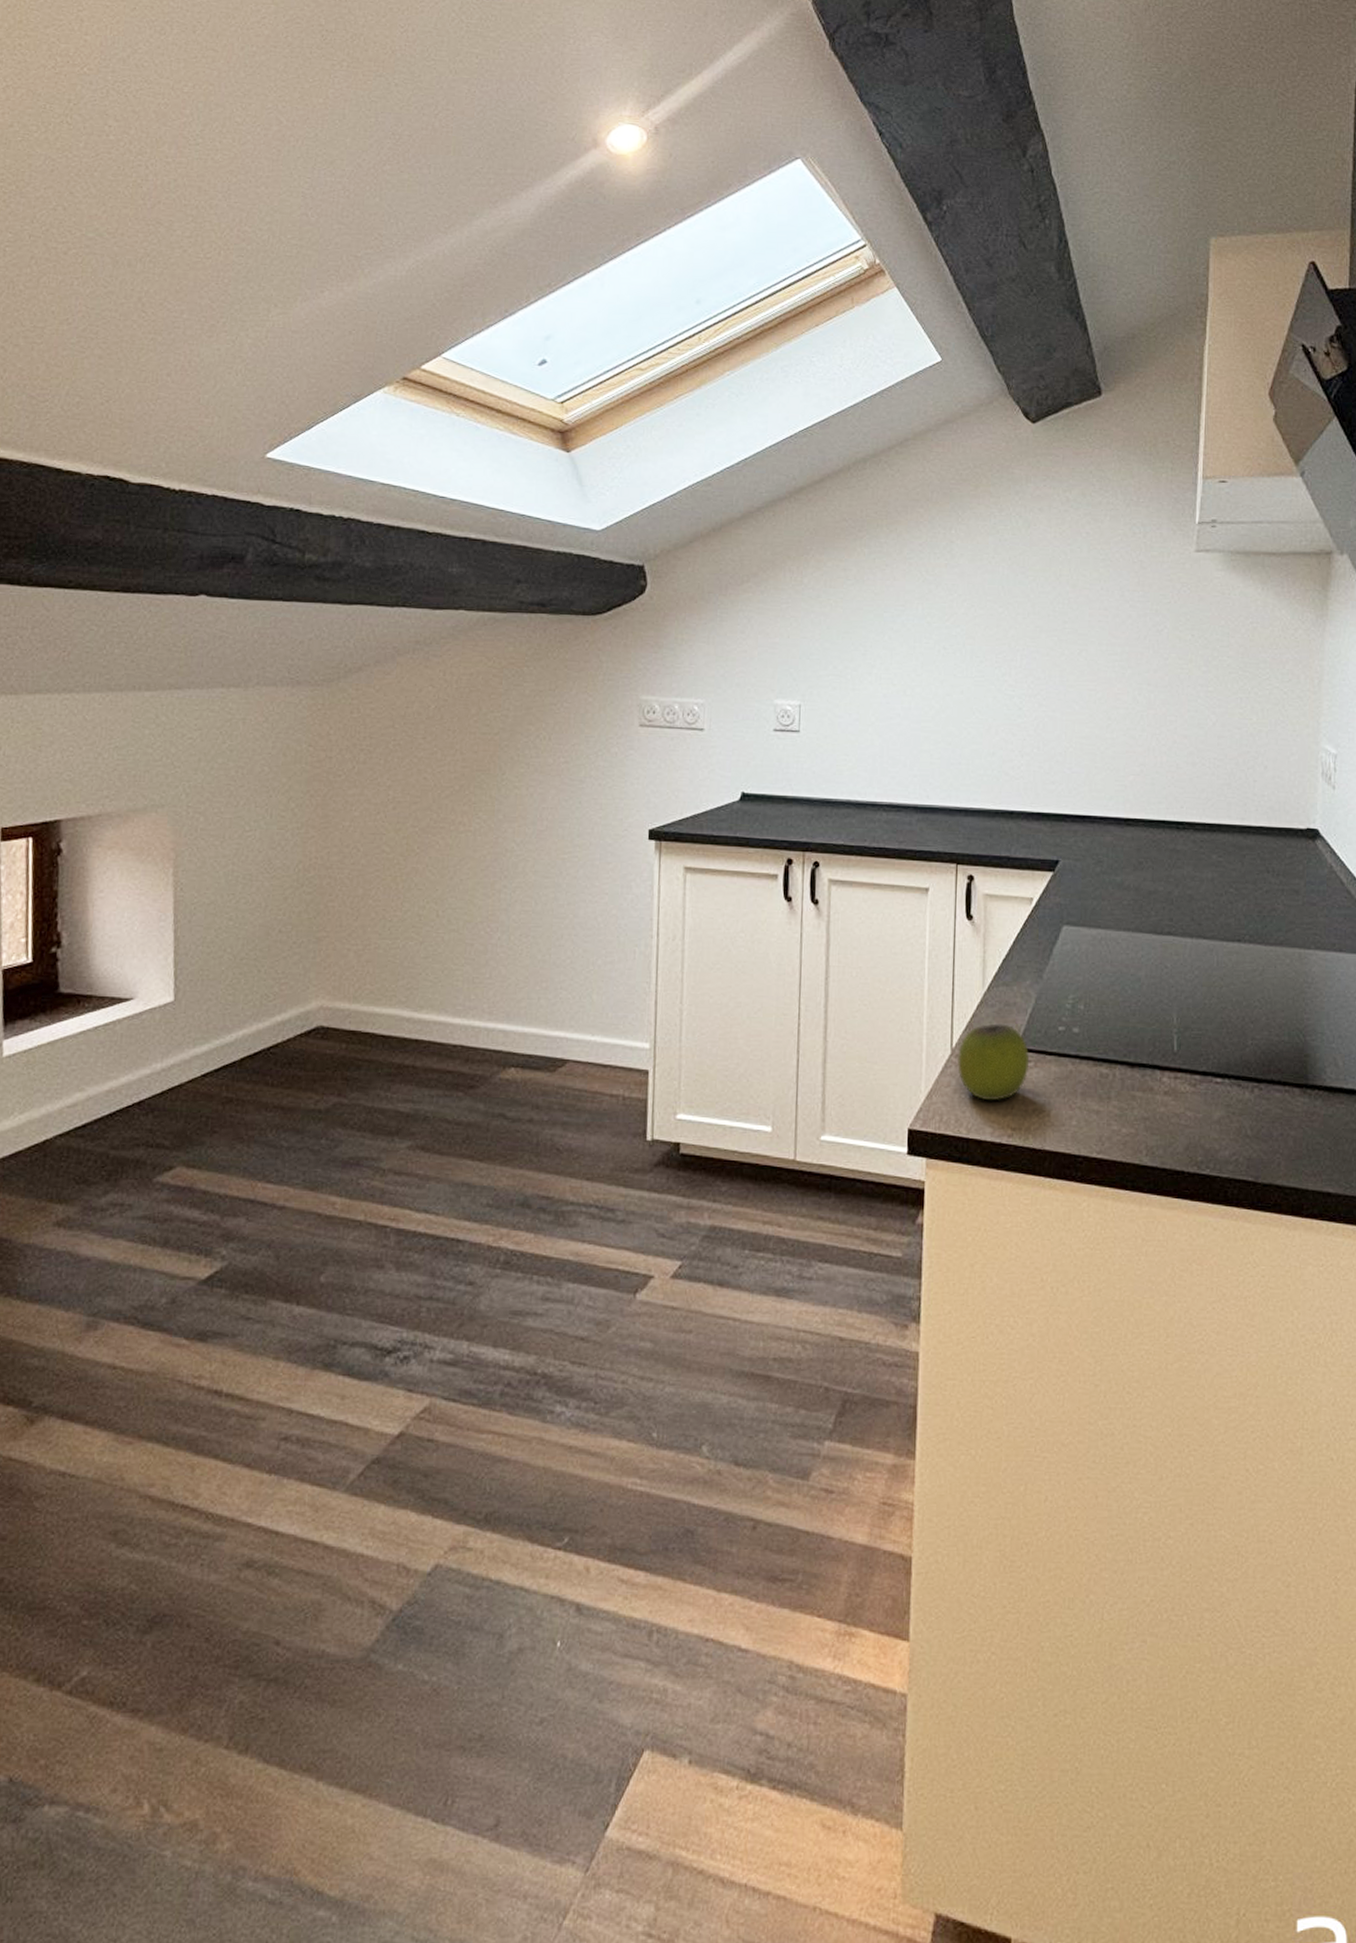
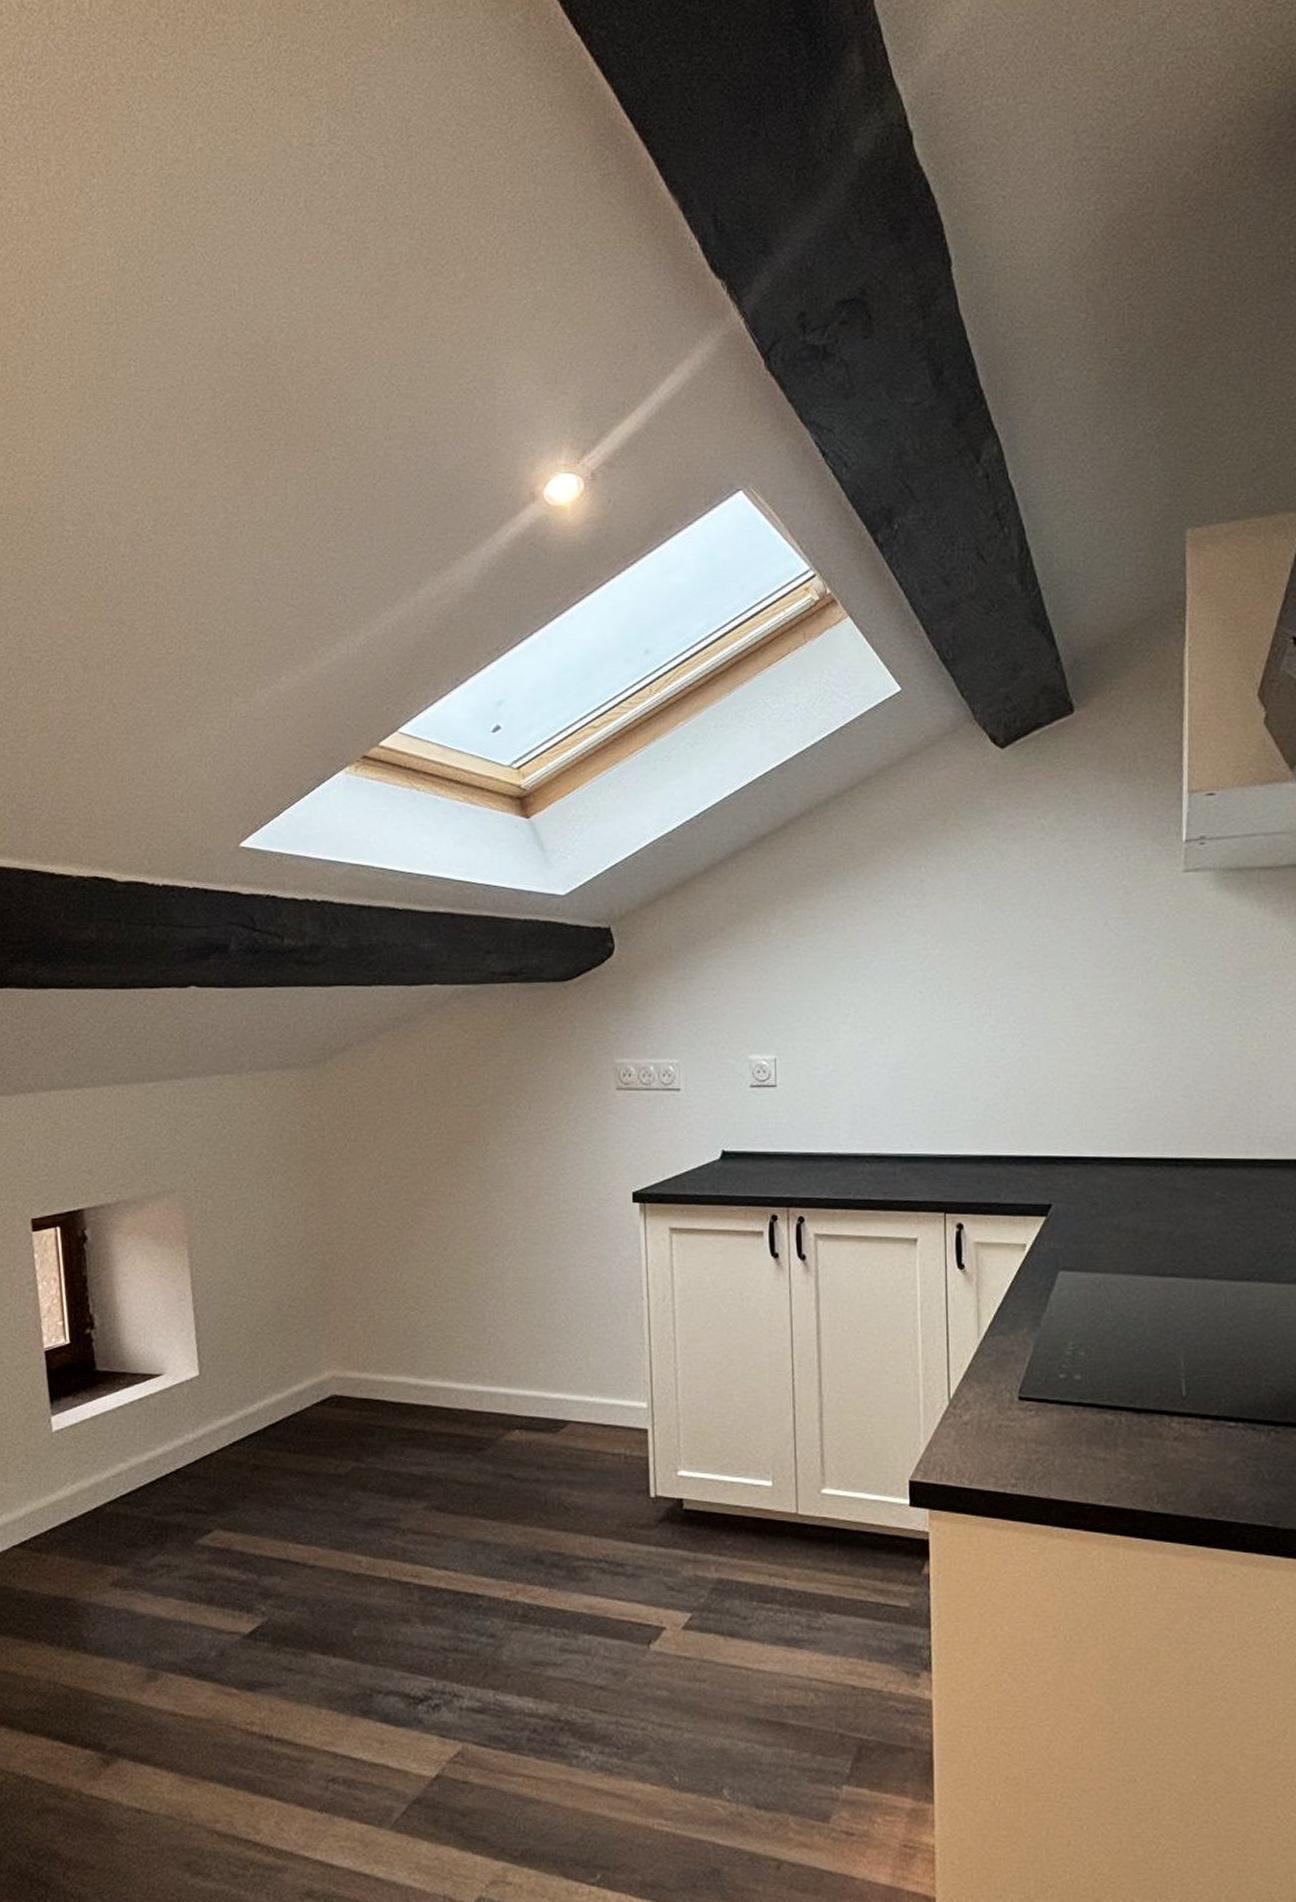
apple: present [956,1023,1030,1101] -> none [955,1373,1031,1451]

